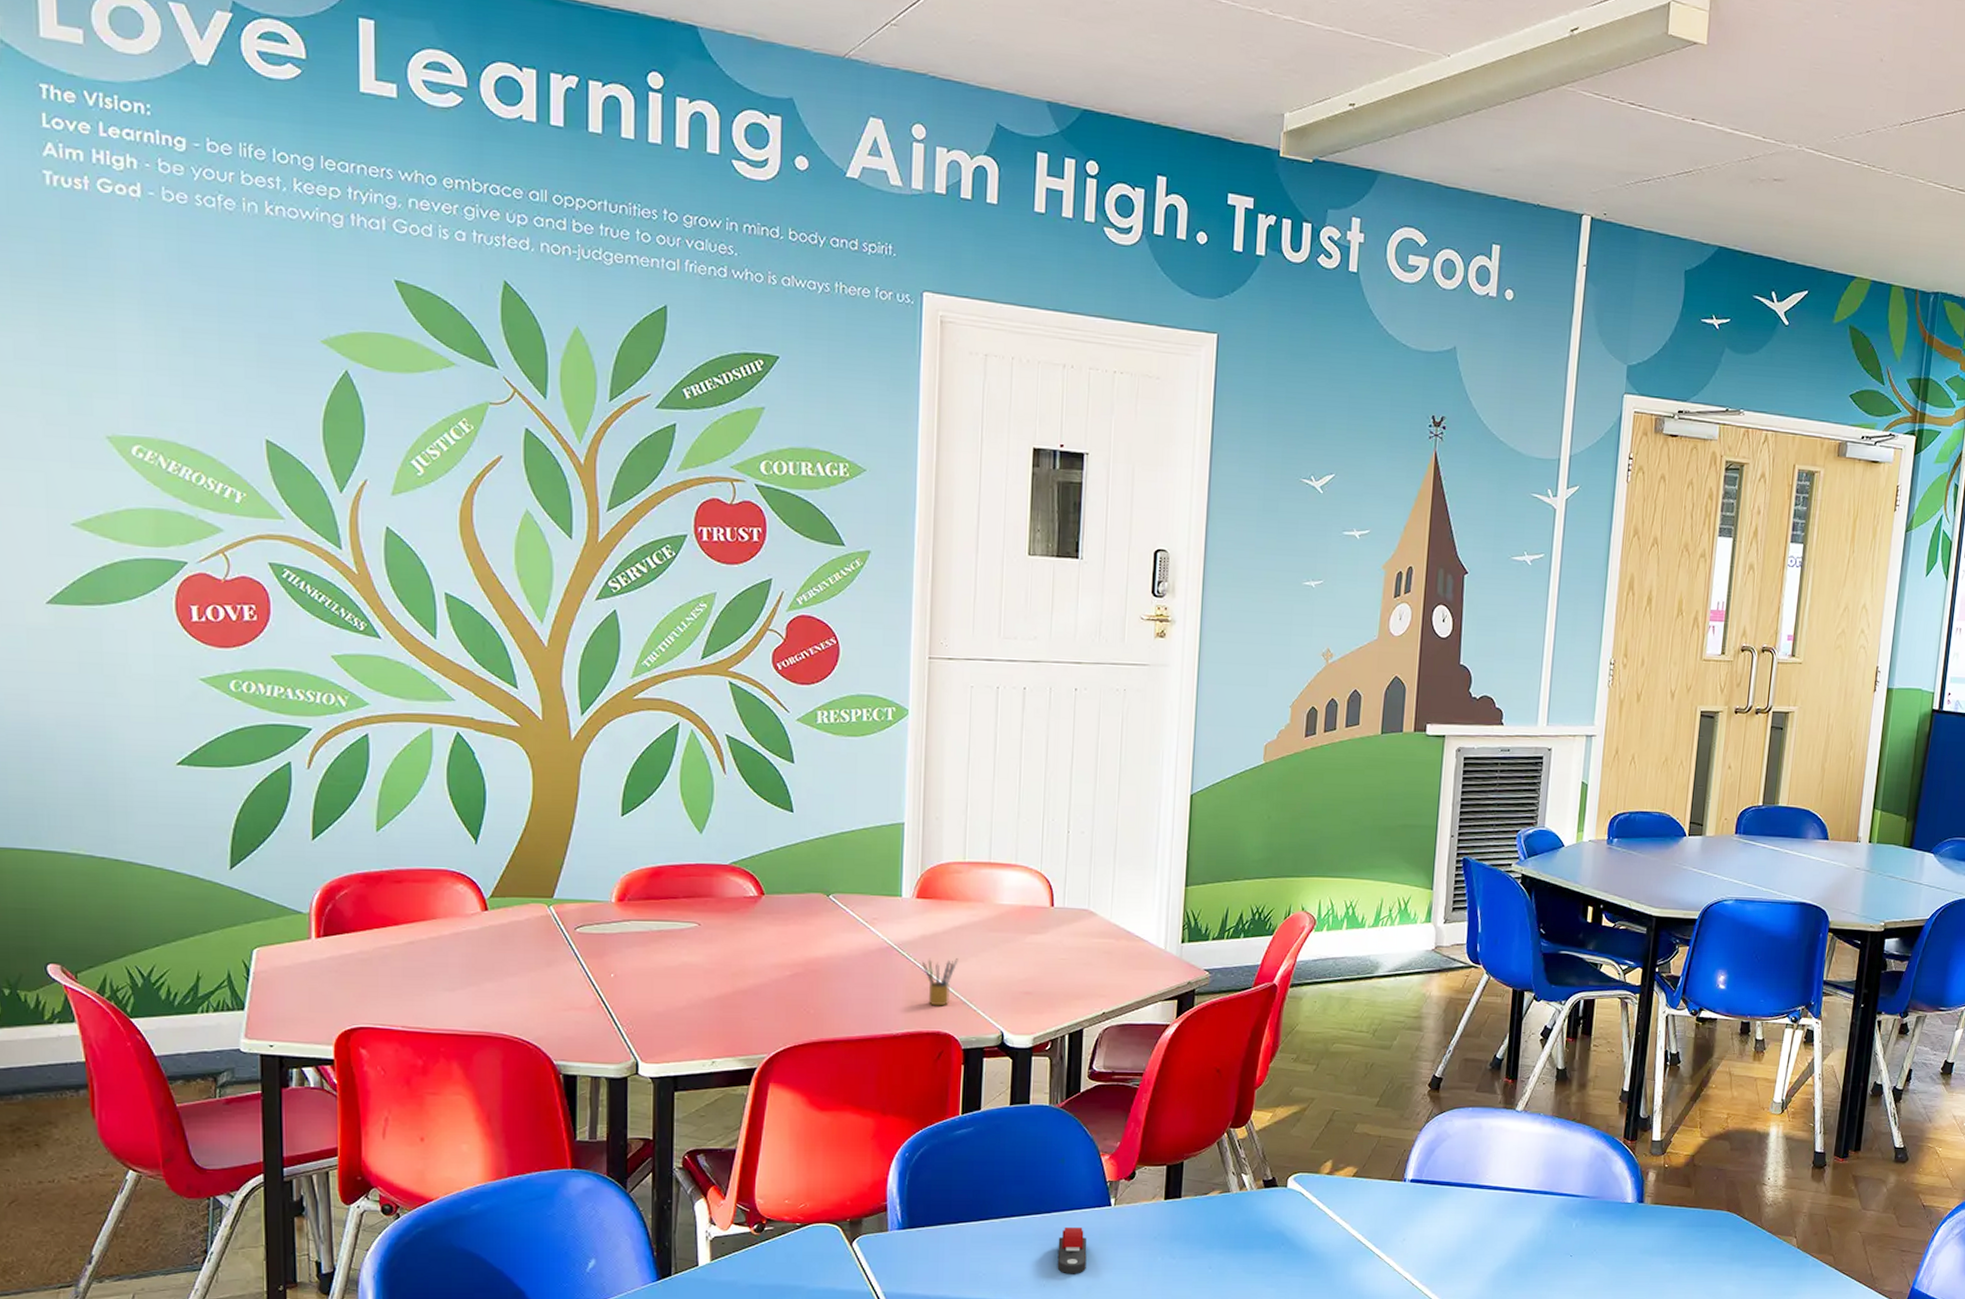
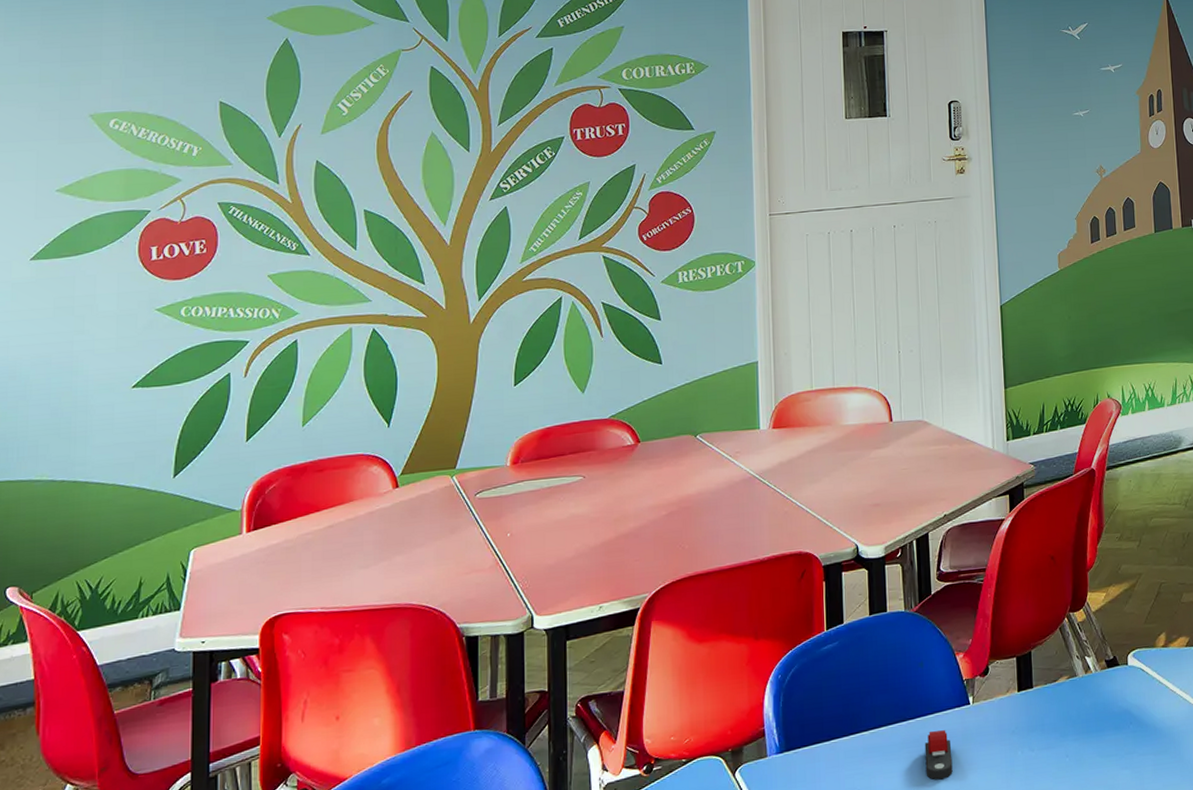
pencil box: present [921,958,959,1006] -> none [780,480,813,528]

